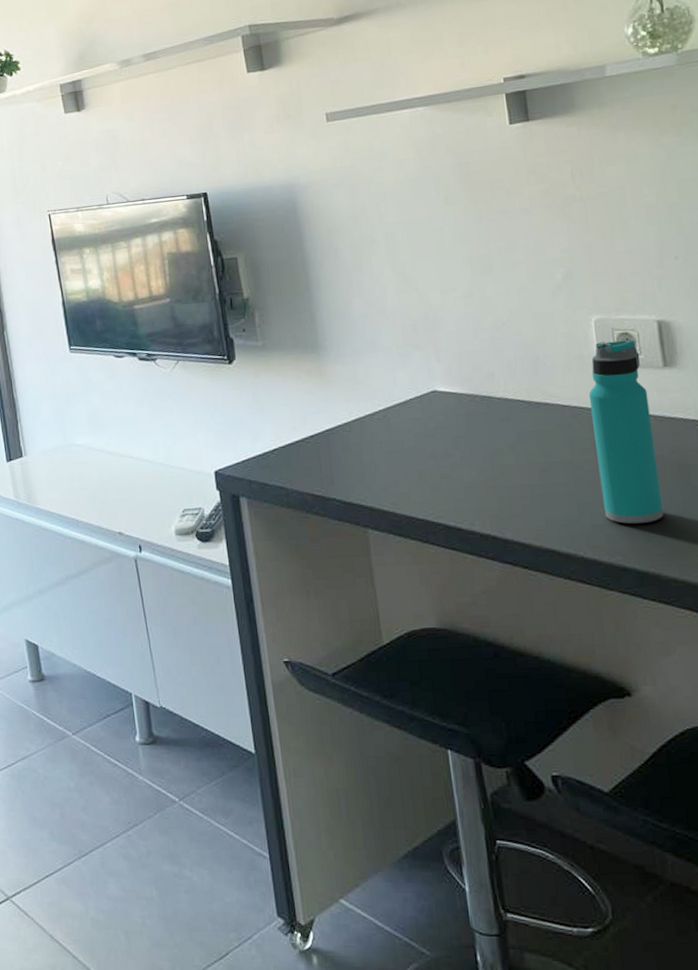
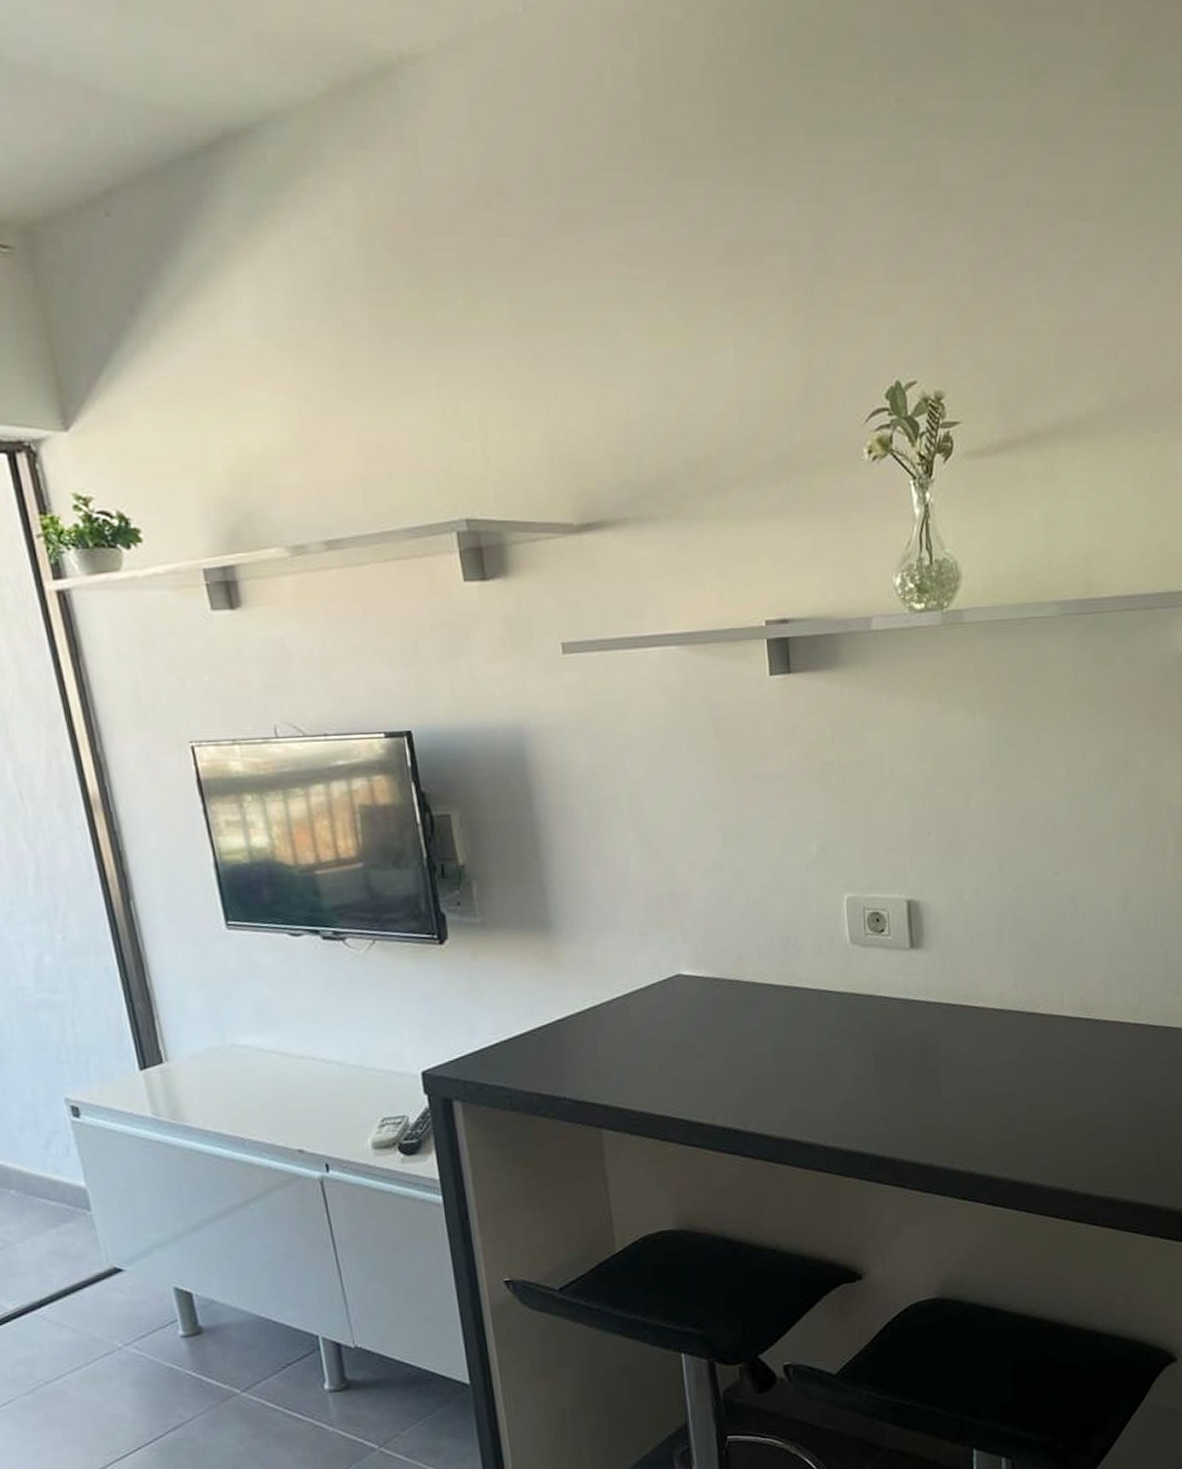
water bottle: present [588,339,664,524] -> none [837,919,902,1110]

